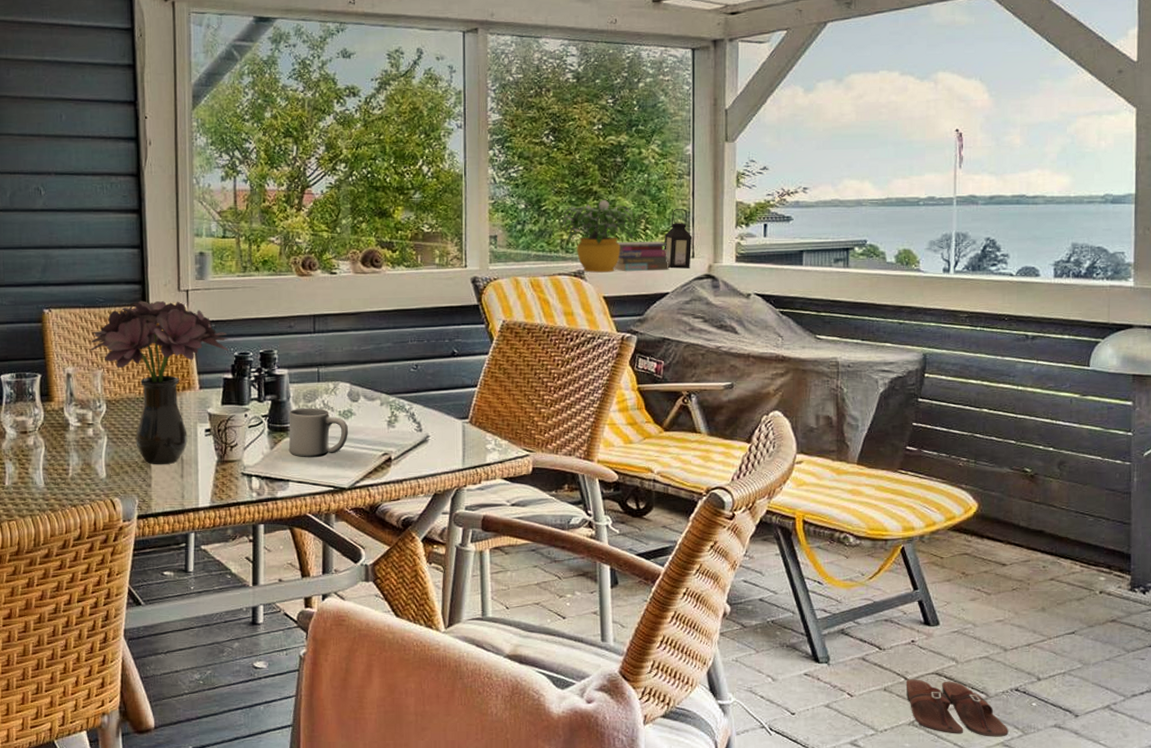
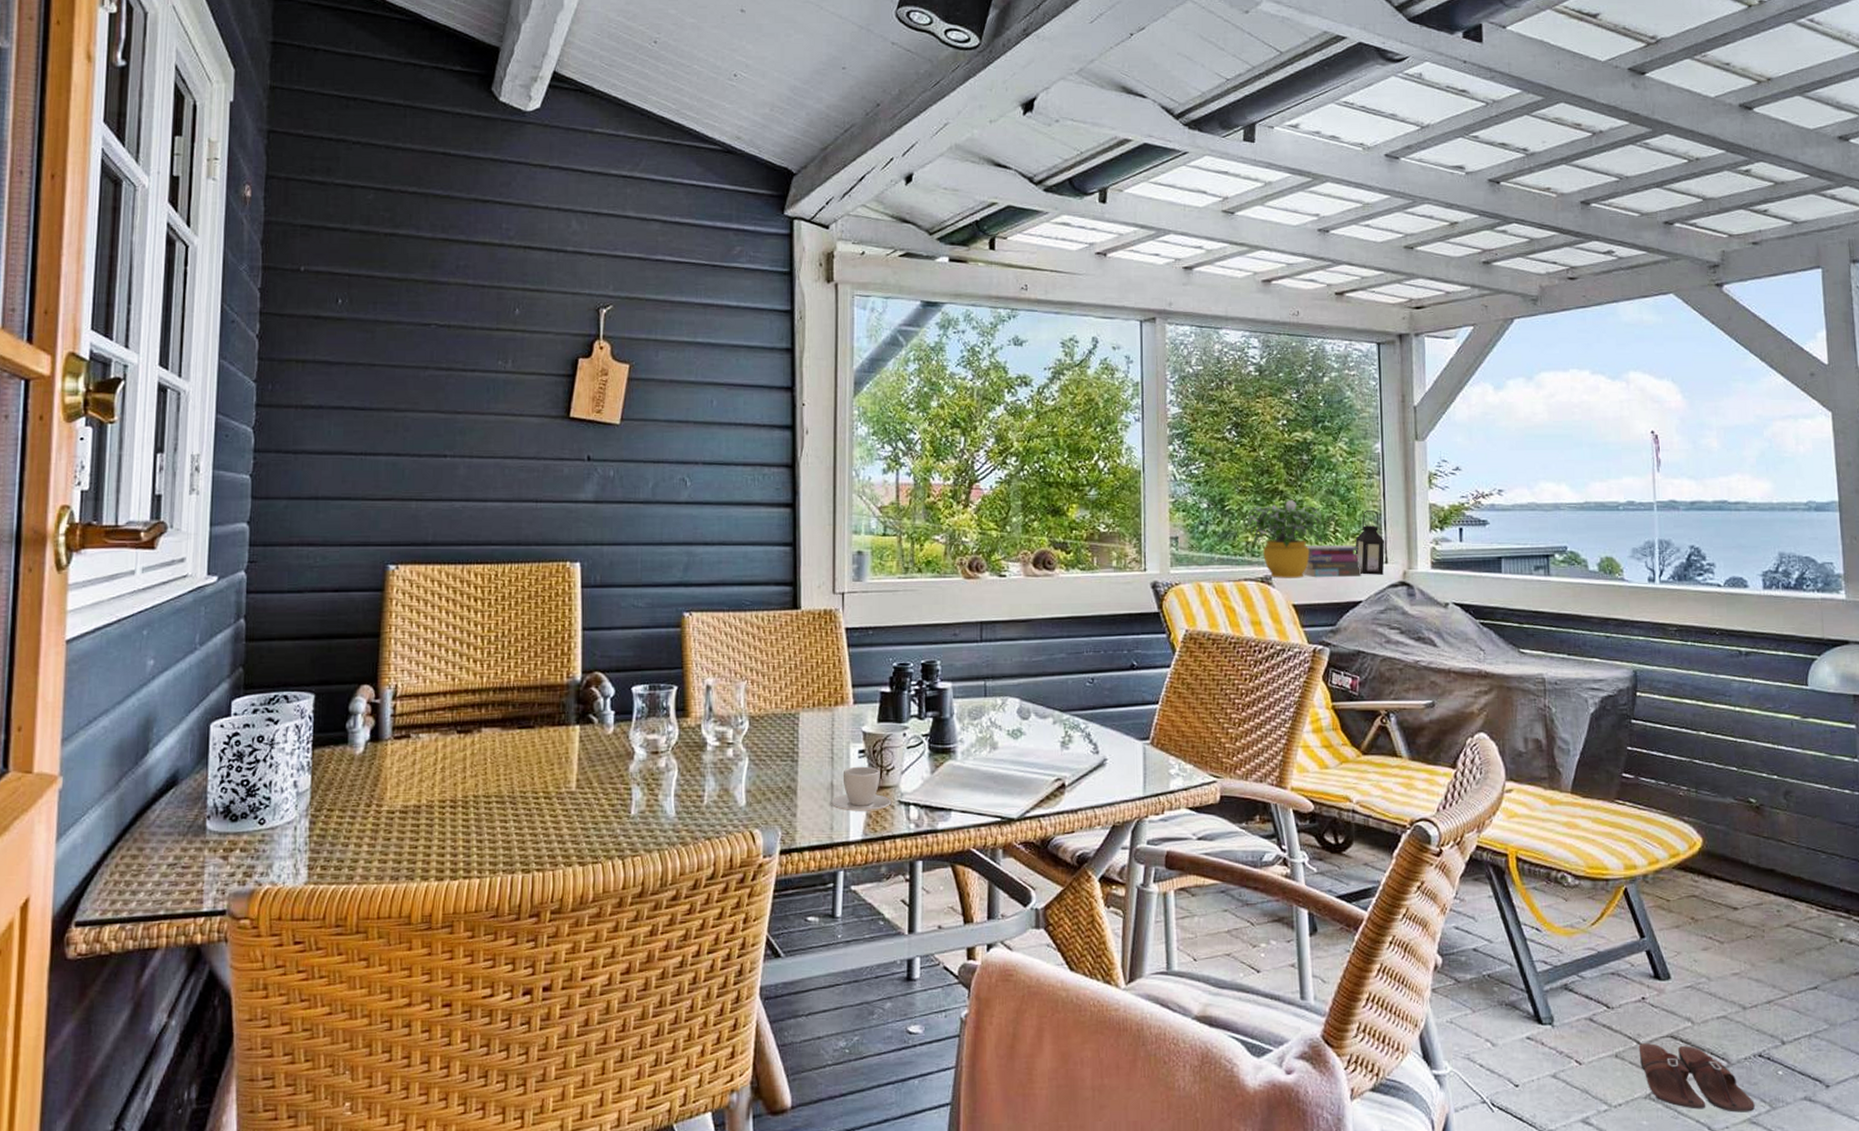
flower arrangement: present [90,300,229,465] -> none [733,604,888,791]
teacup: none [181,443,236,482] -> present [830,766,892,811]
mug: present [289,408,349,458] -> none [952,726,1018,784]

